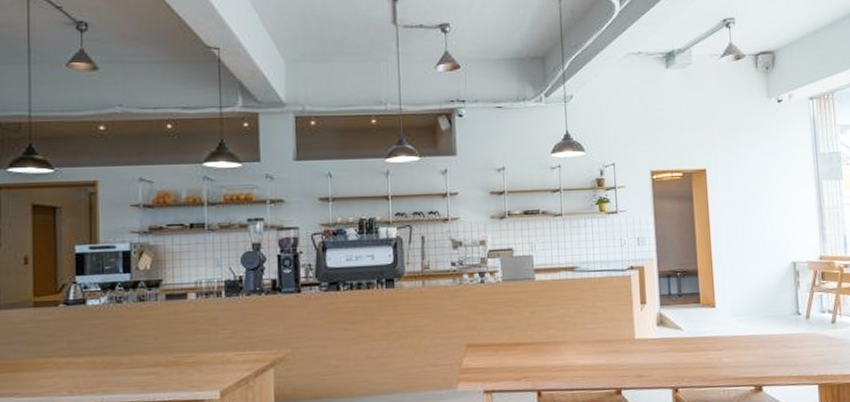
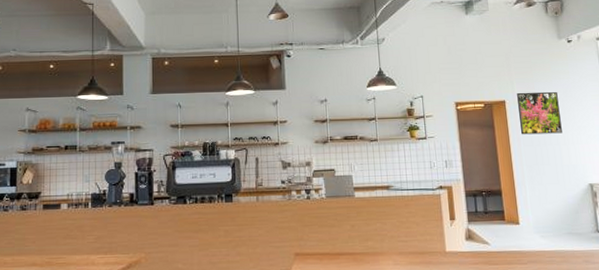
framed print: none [719,158,767,208] -> present [517,91,562,135]

